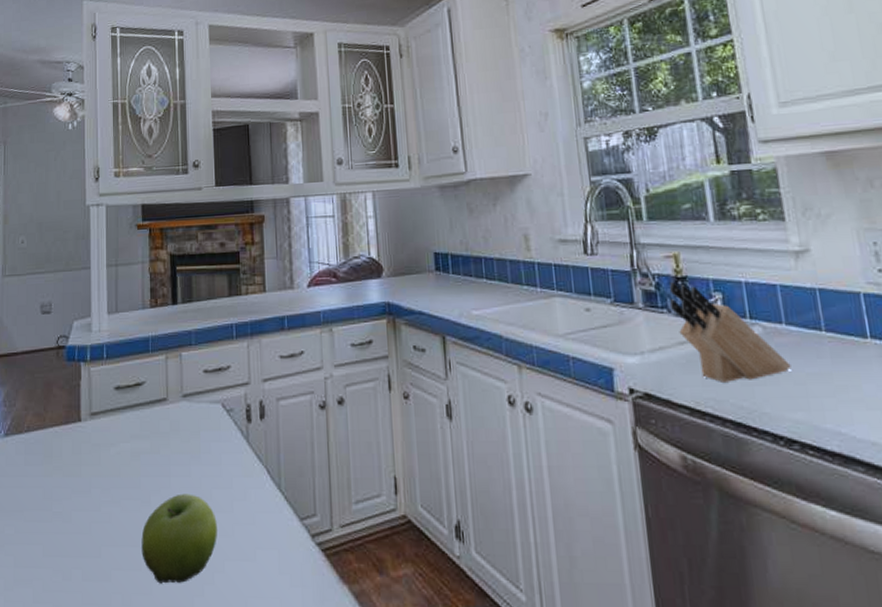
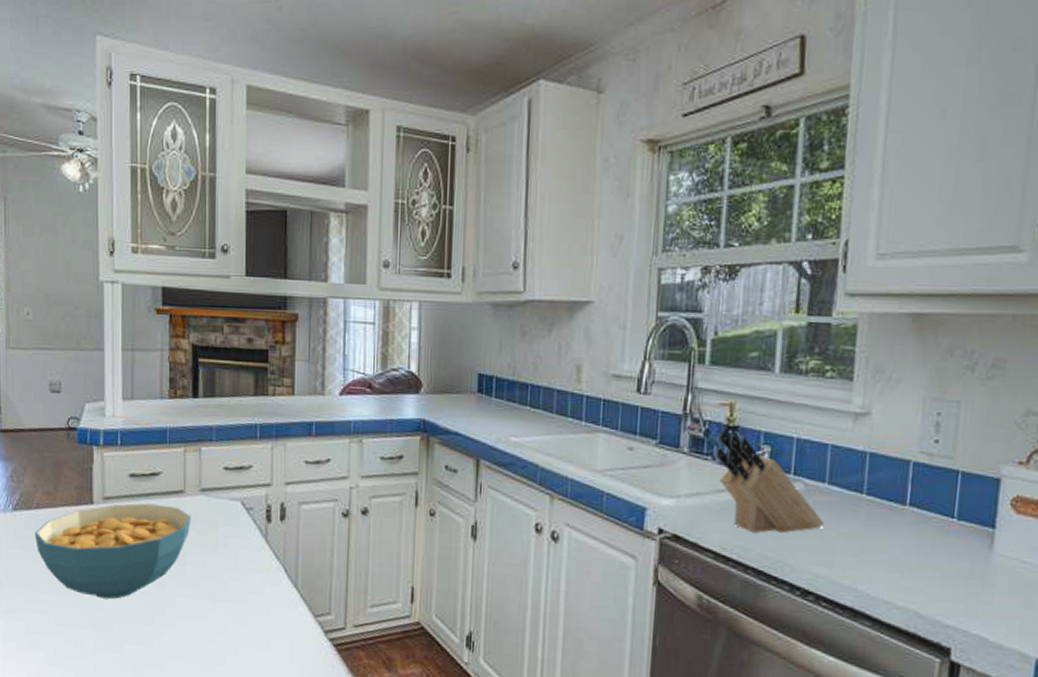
cereal bowl: none [24,415,175,522] -> present [34,503,192,600]
fruit: present [141,494,217,584] -> none [154,582,231,661]

